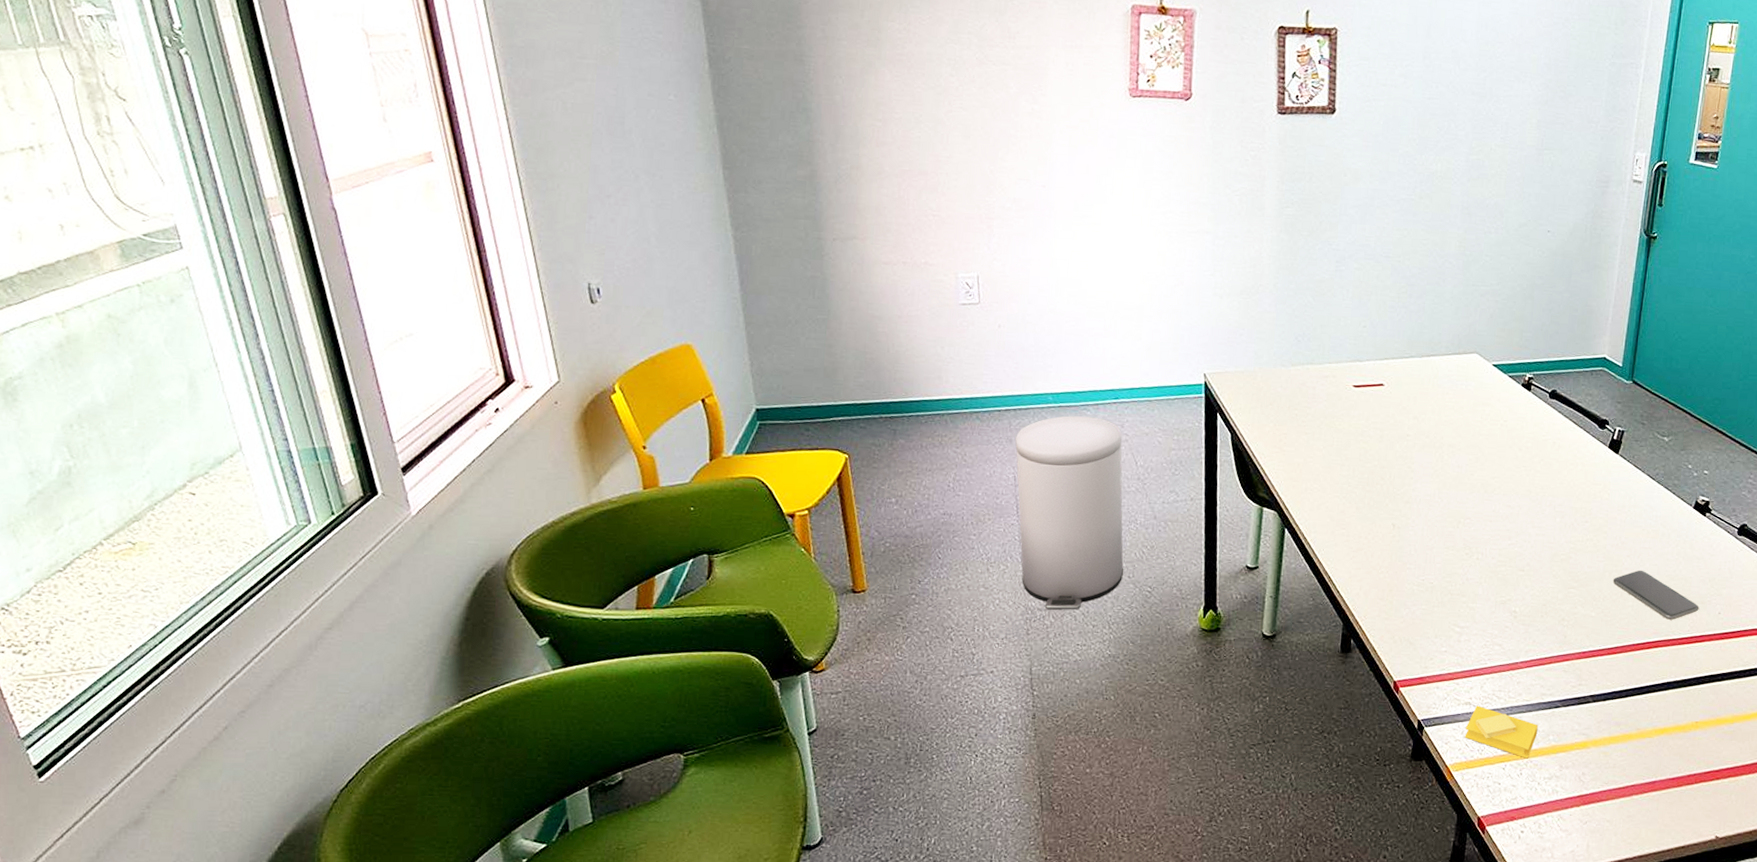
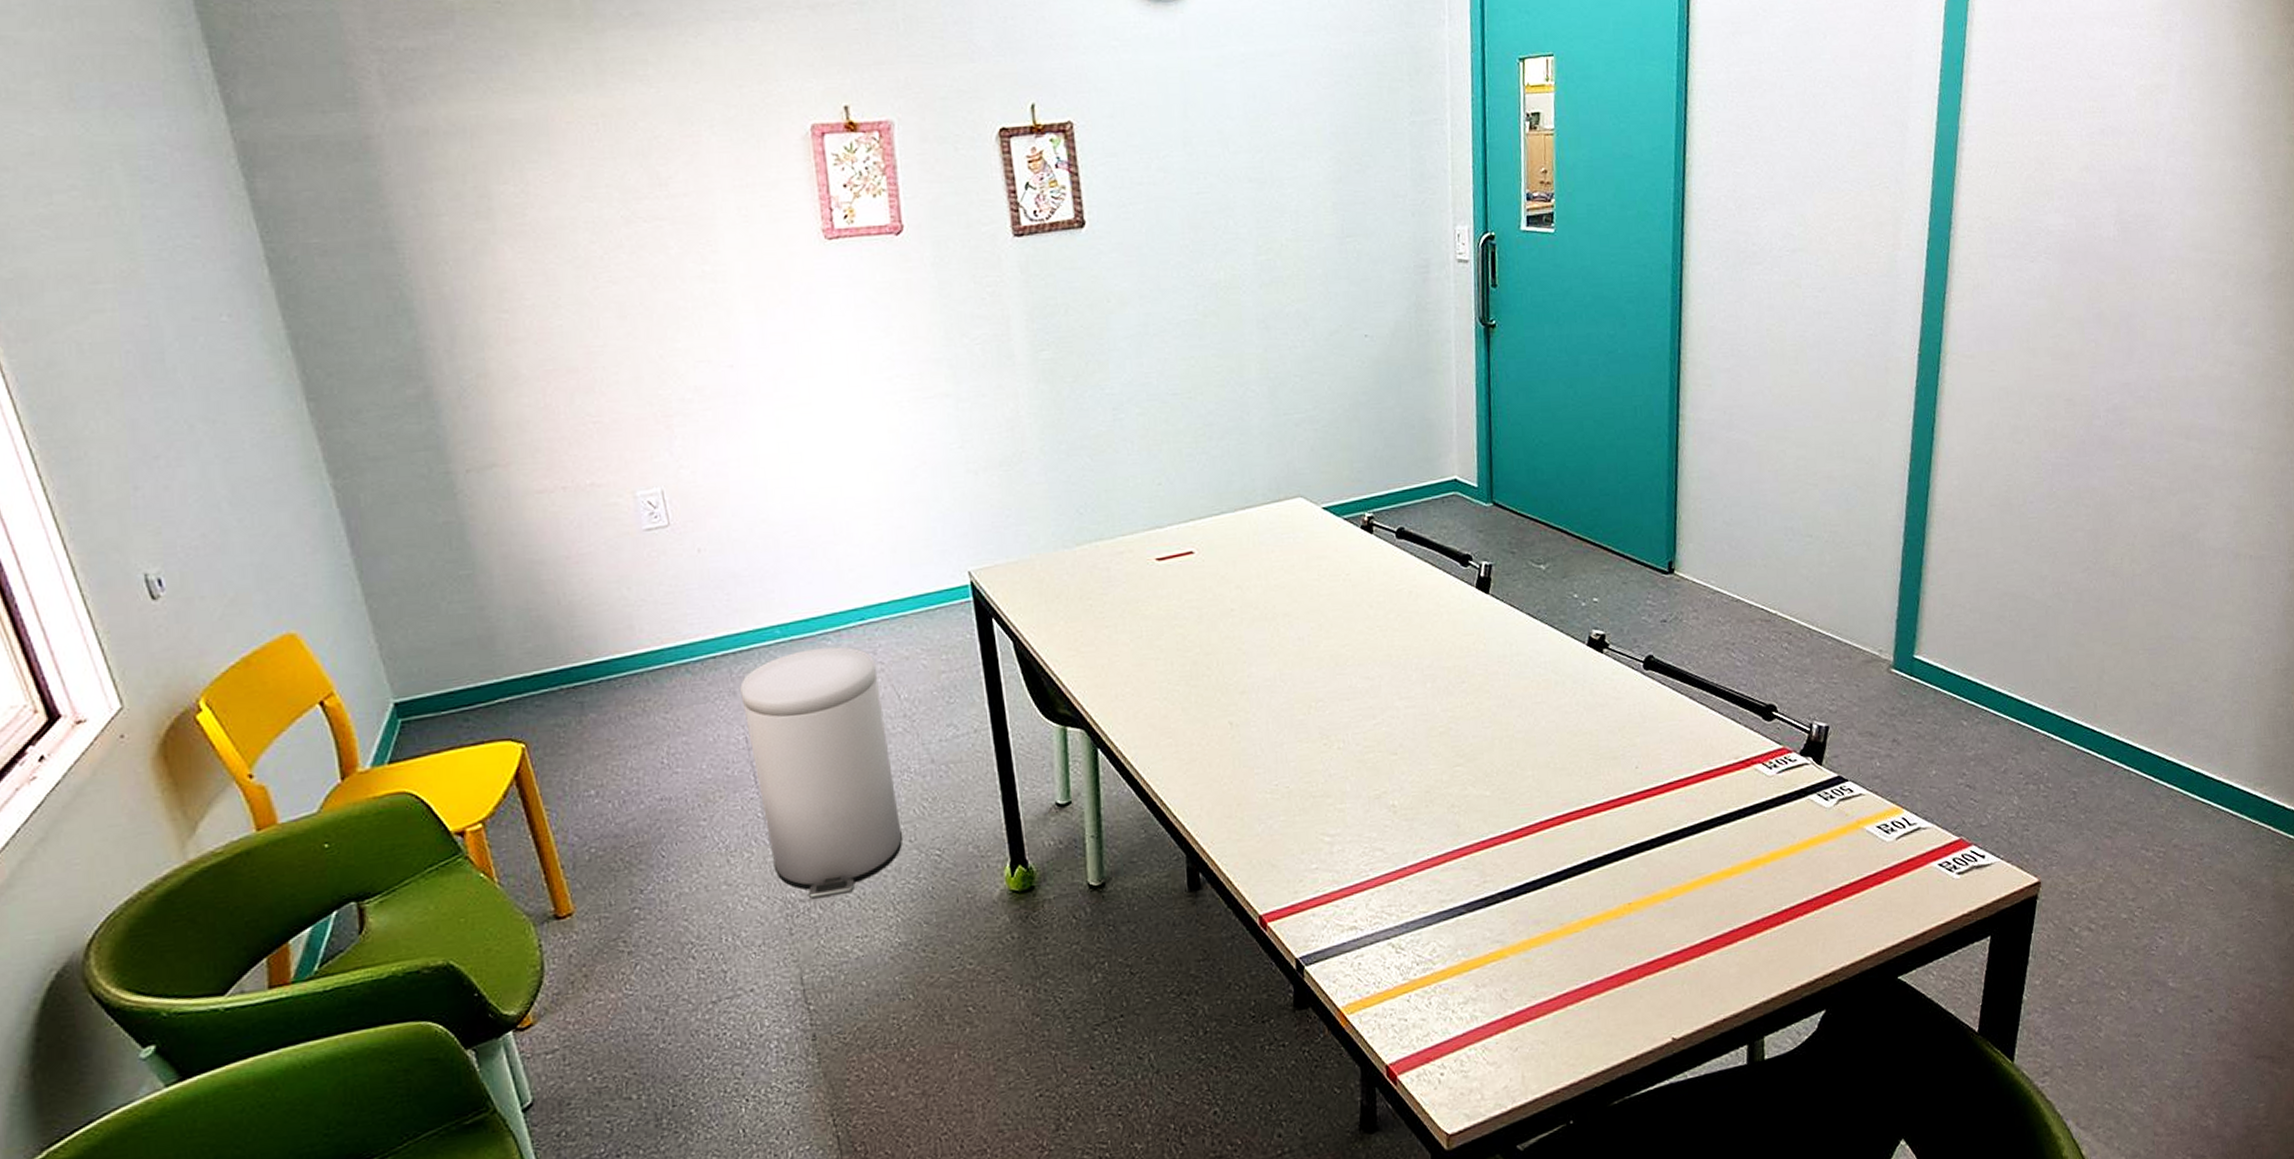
sticky notes: present [1464,705,1538,759] -> none [1354,928,1443,984]
smartphone: present [1612,570,1699,620] -> none [1505,730,1612,786]

